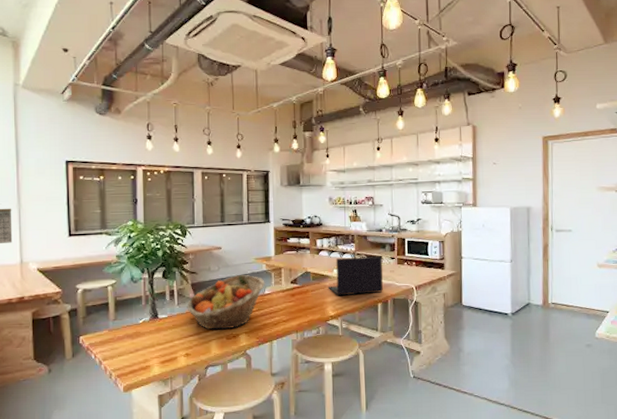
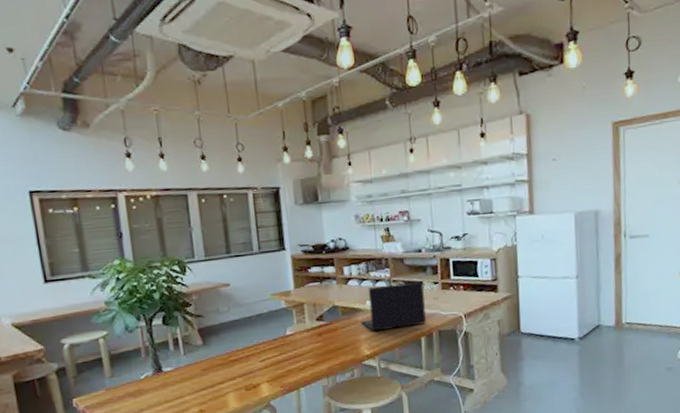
fruit basket: present [187,275,265,330] -> none [195,314,286,381]

